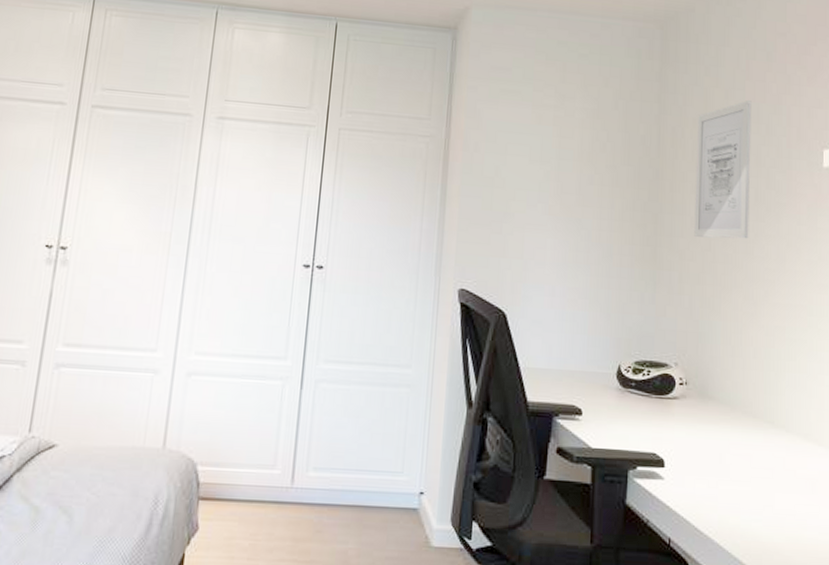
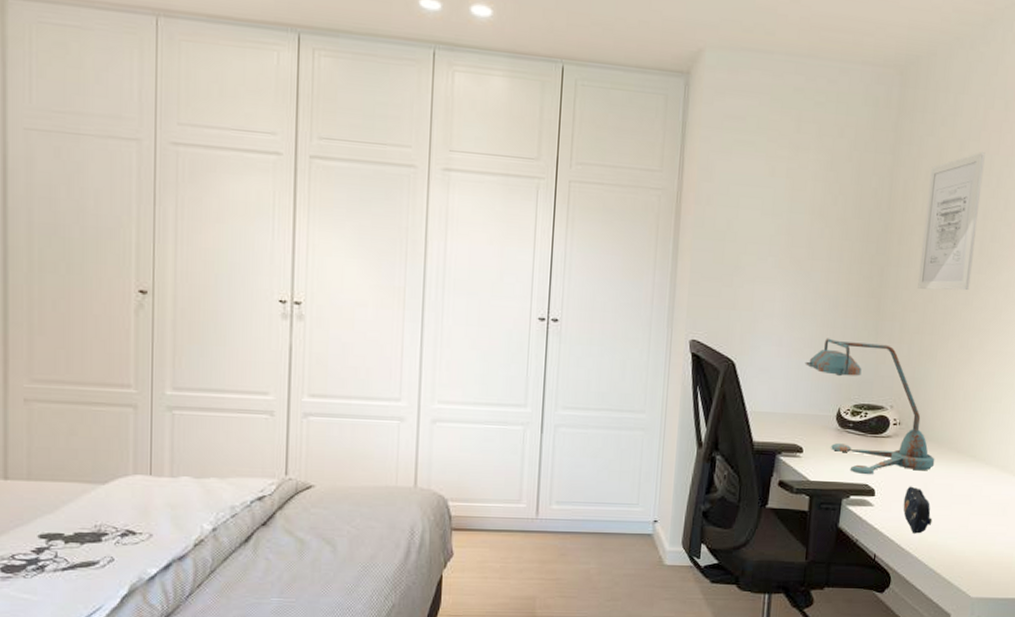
desk lamp: none [580,288,729,442] -> present [804,338,935,475]
pencil case: none [697,456,732,514] -> present [903,486,933,534]

